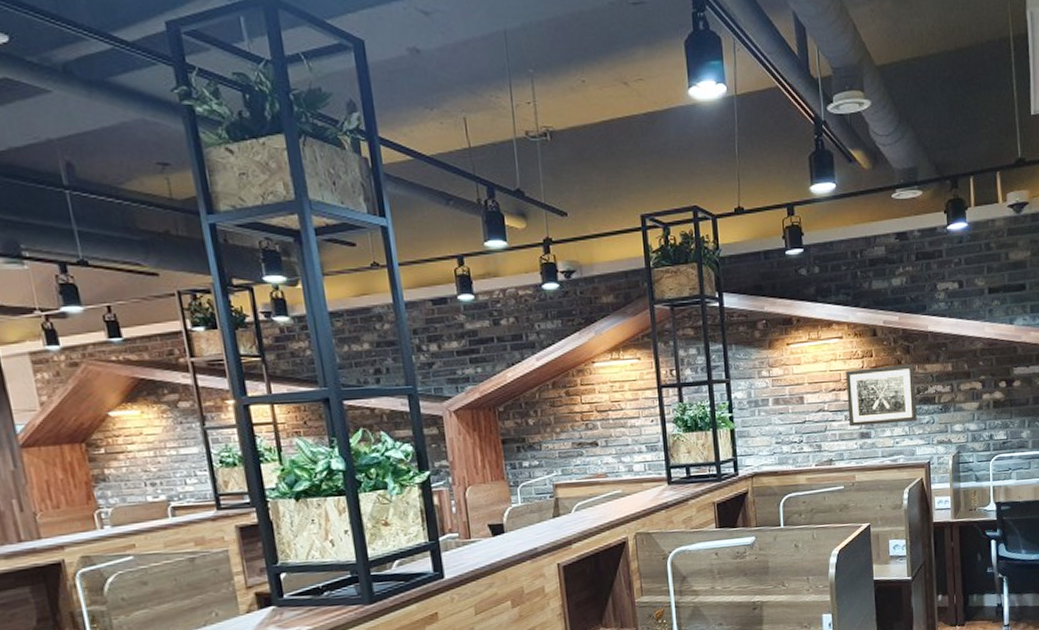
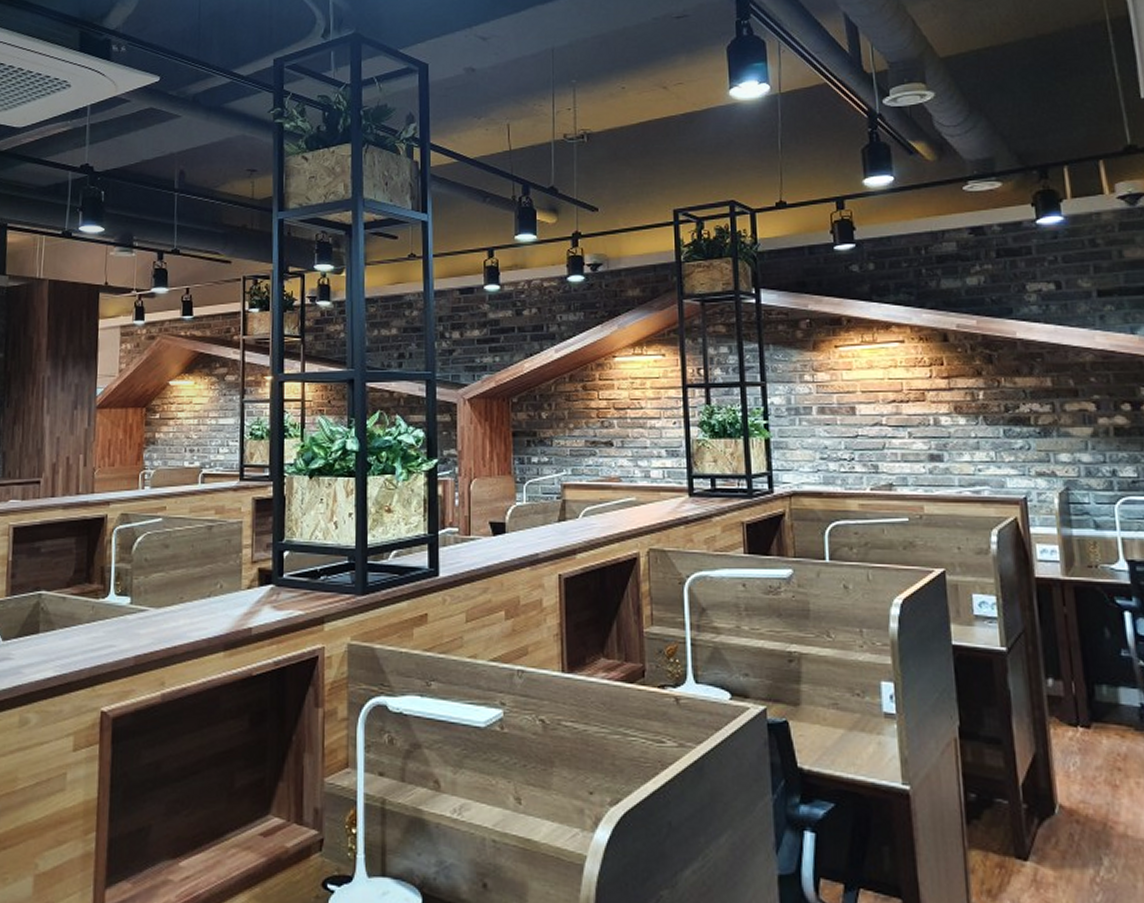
wall art: present [846,364,917,427] -> none [909,376,1006,447]

